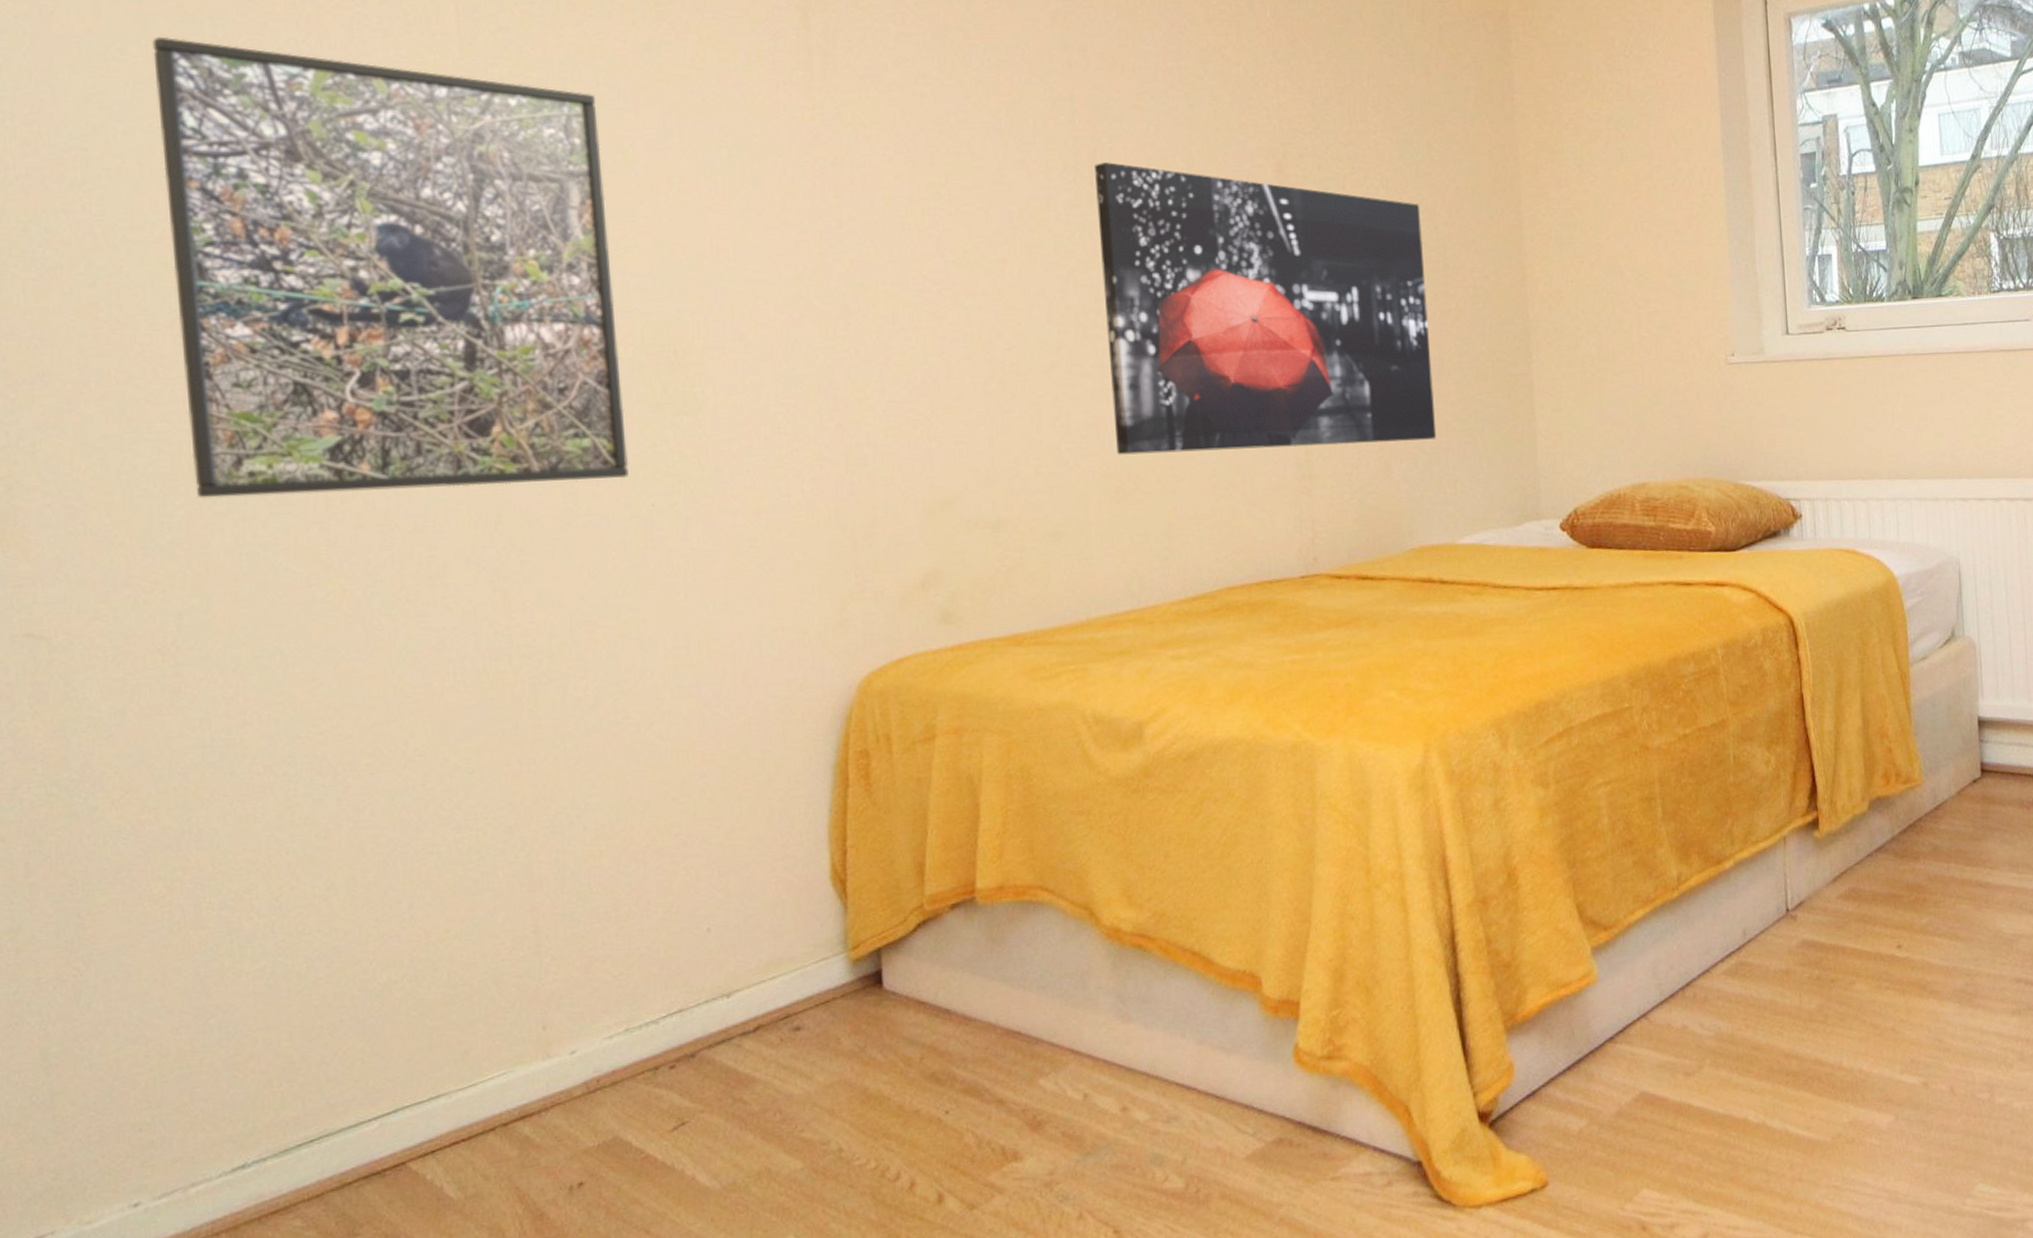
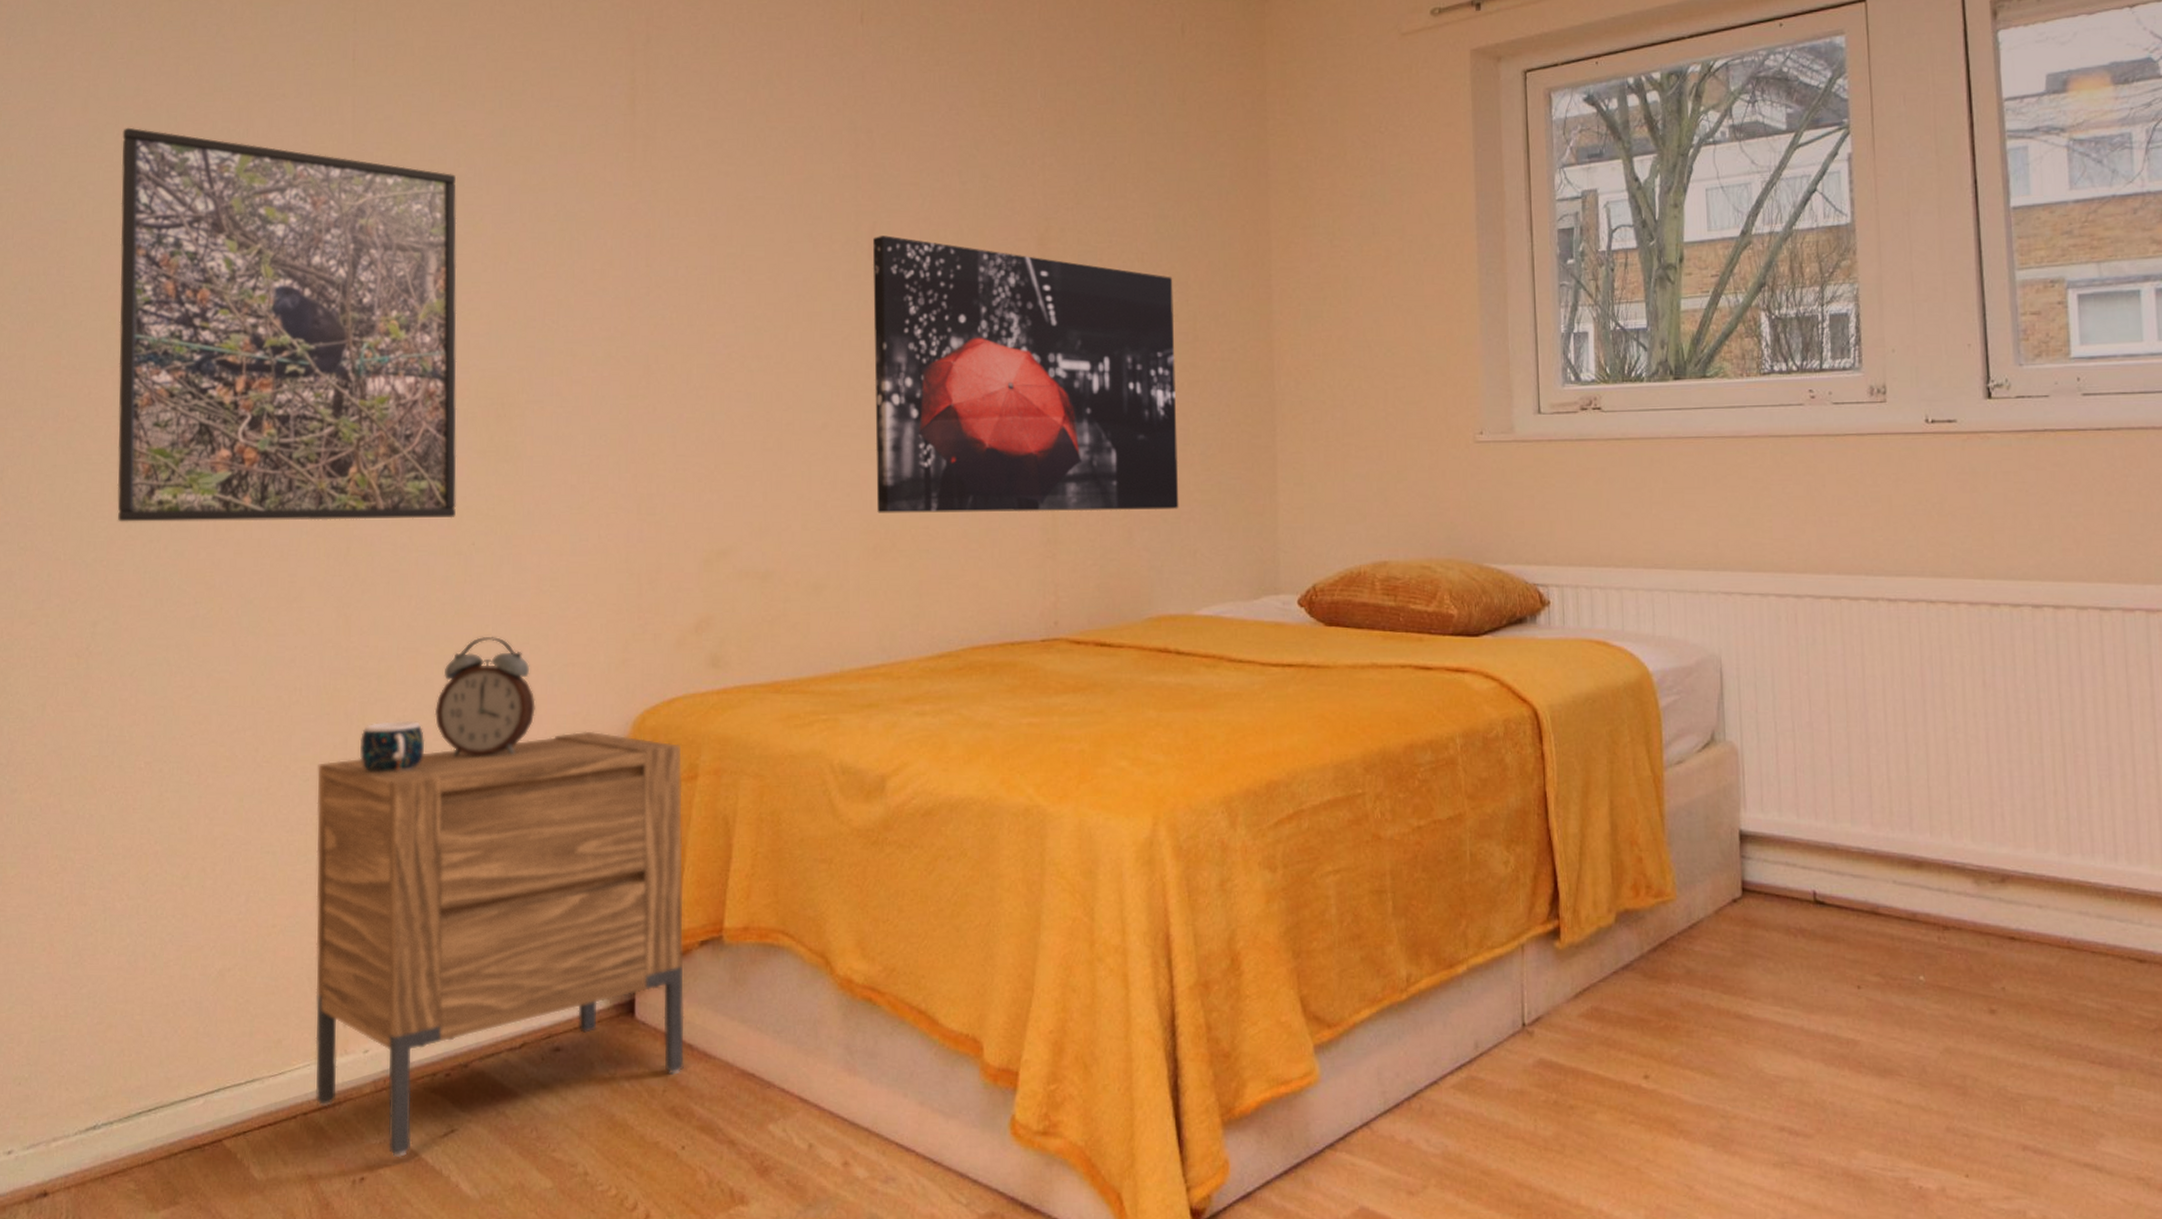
nightstand: none [484,697,942,1159] -> present [315,731,684,1158]
mug: none [533,699,616,760] -> present [358,720,426,774]
alarm clock: none [622,603,743,736] -> present [434,636,535,758]

